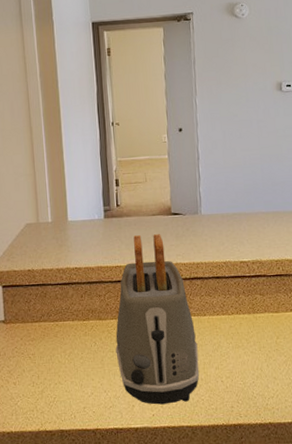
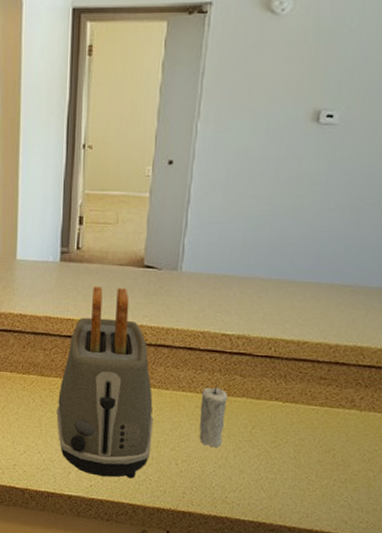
candle: none [232,305,256,361] -> present [199,384,228,448]

